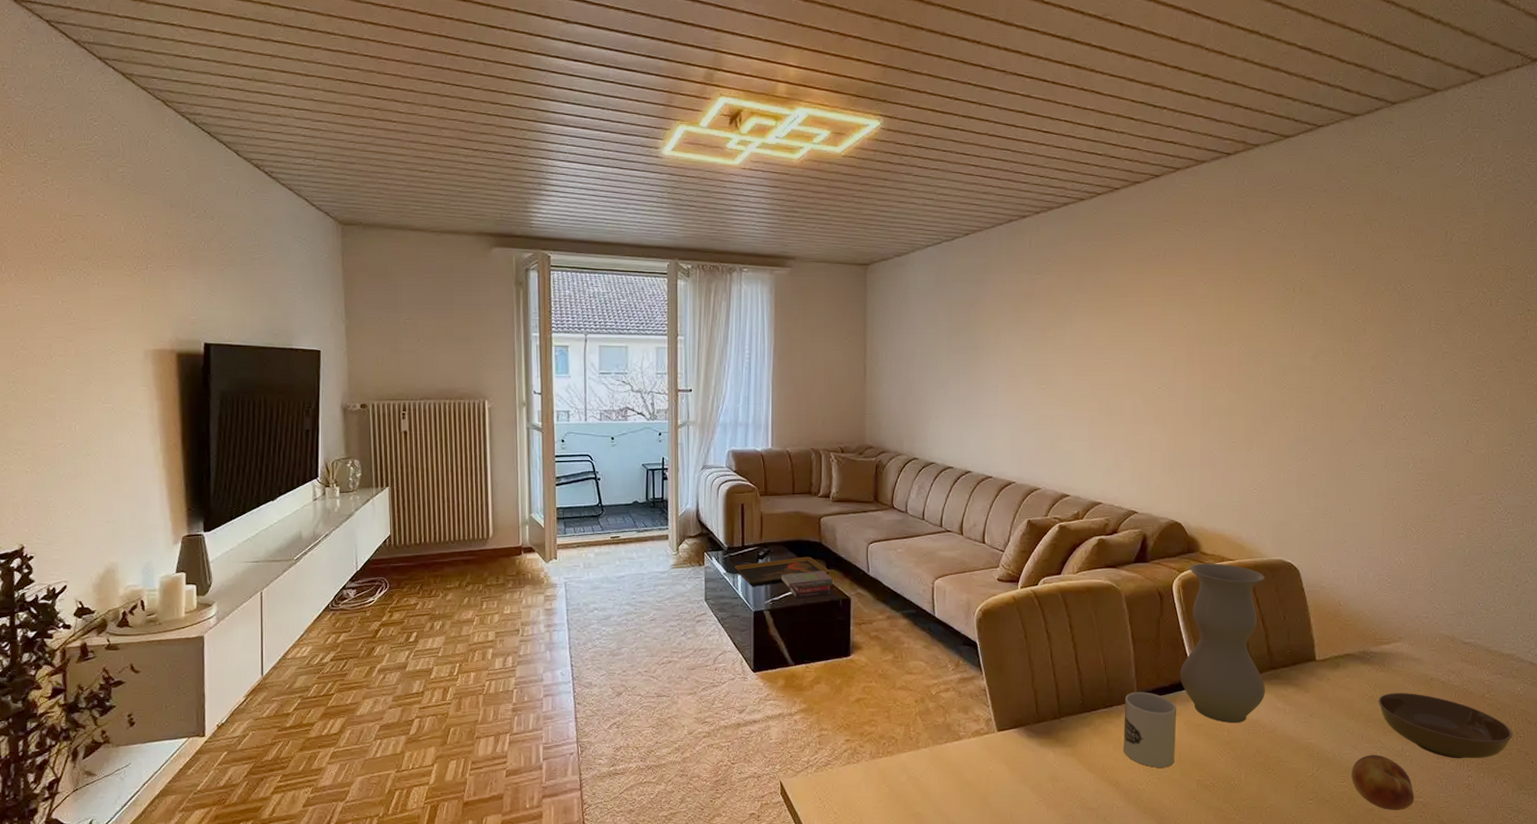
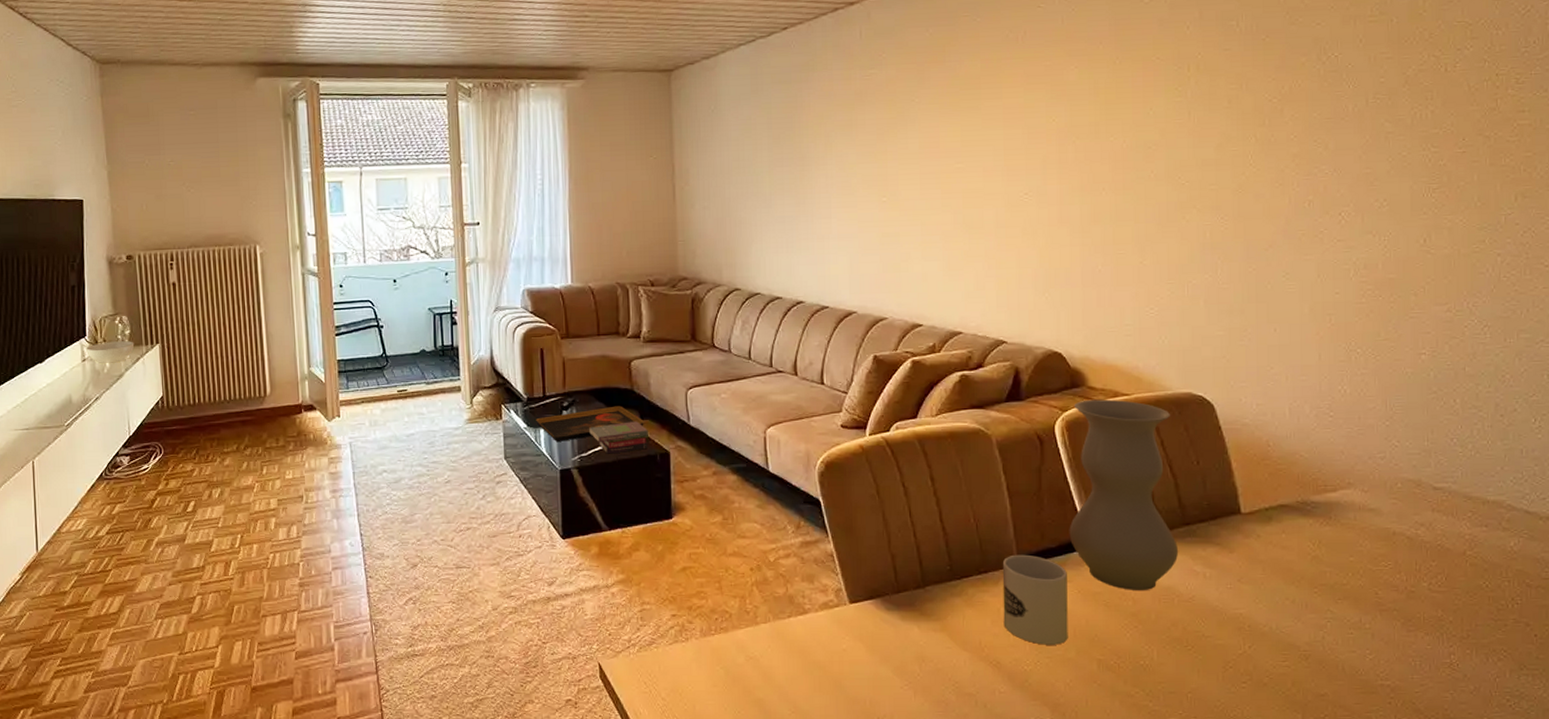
bowl: none [317,483,365,504] -> present [85,341,135,364]
fruit: present [1351,755,1414,810] -> none [1295,627,1379,695]
bowl: present [1377,693,1513,759] -> none [1324,551,1507,632]

